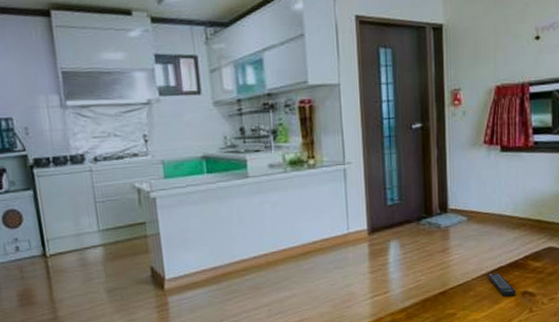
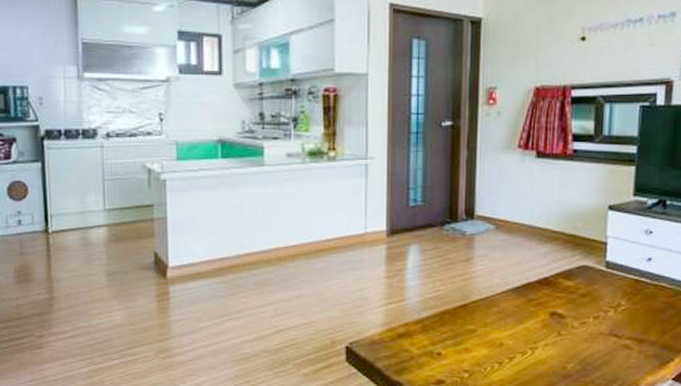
remote control: present [487,273,517,297] -> none [513,289,545,317]

